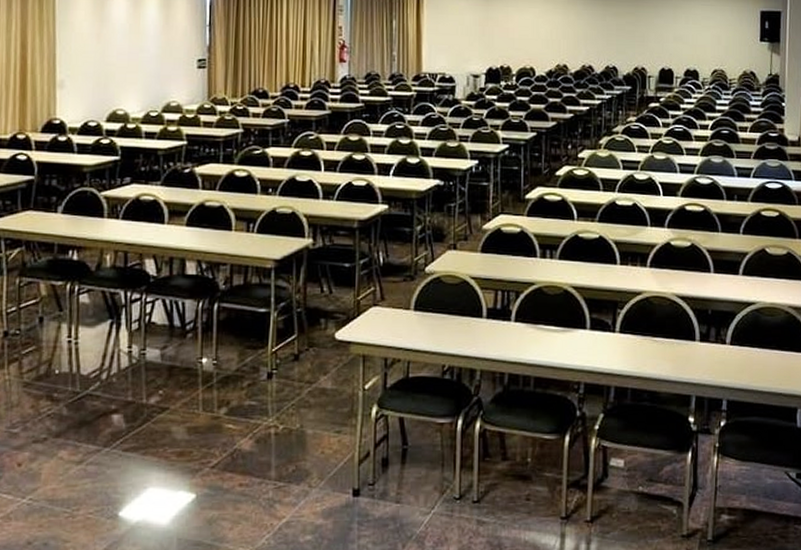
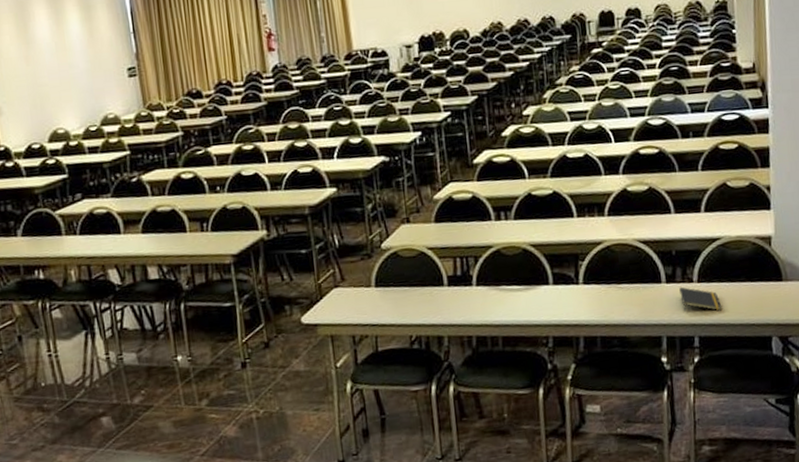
notepad: none [712,347,752,376] -> present [679,287,722,312]

